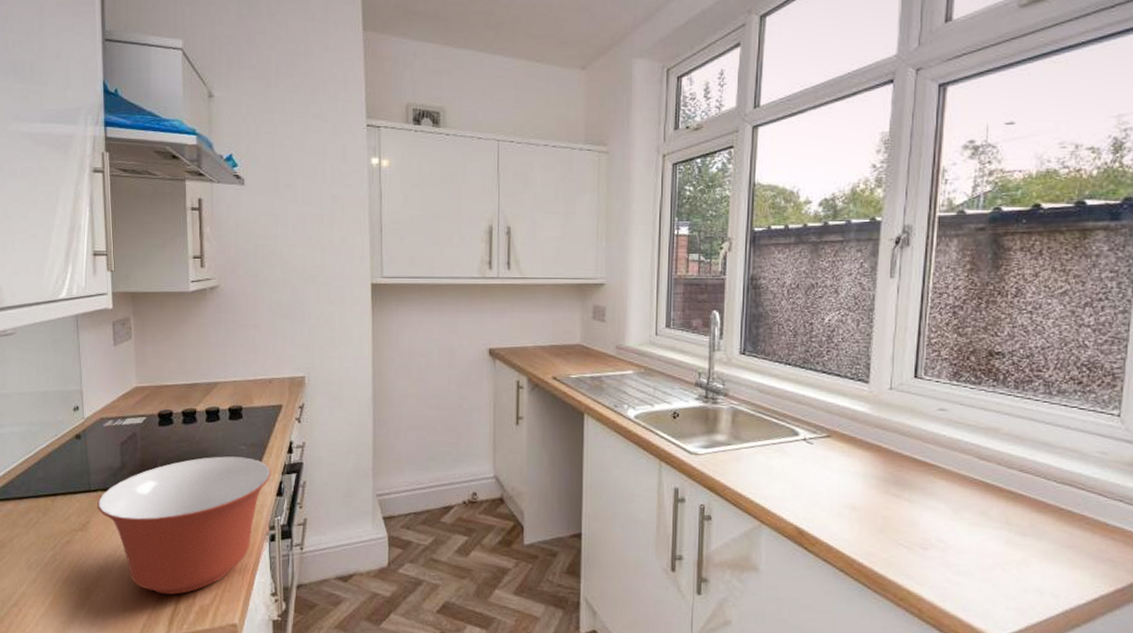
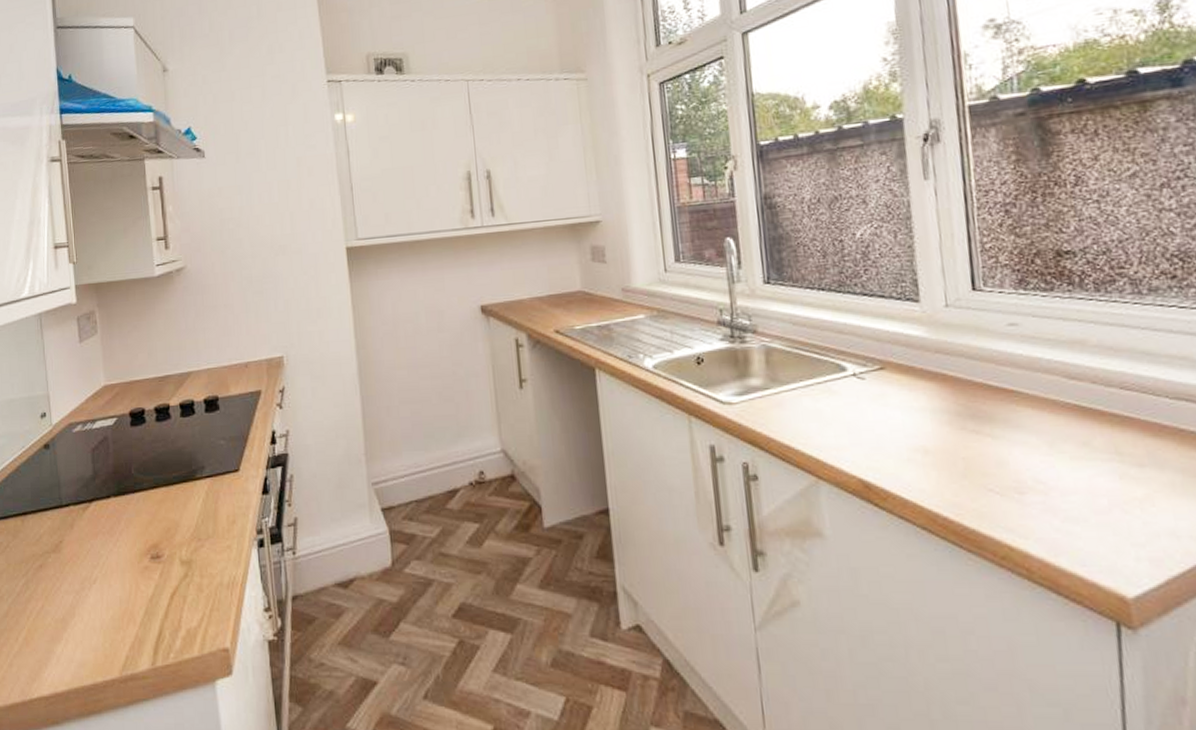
mixing bowl: present [97,456,271,595] -> none [70,453,255,618]

